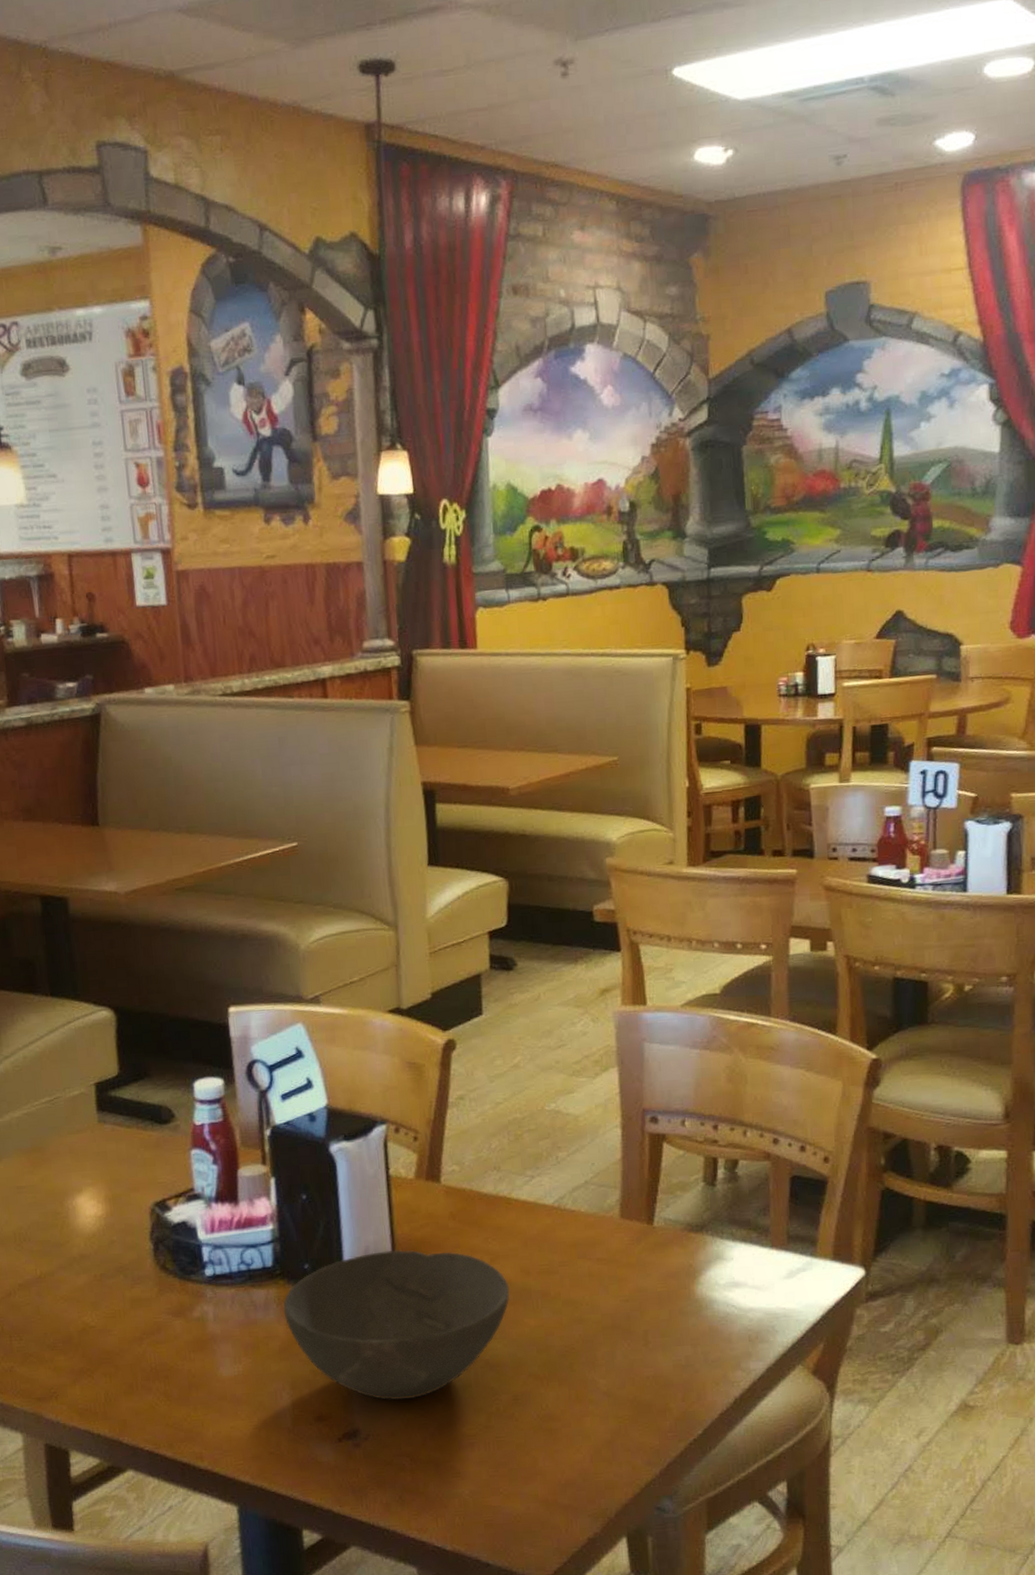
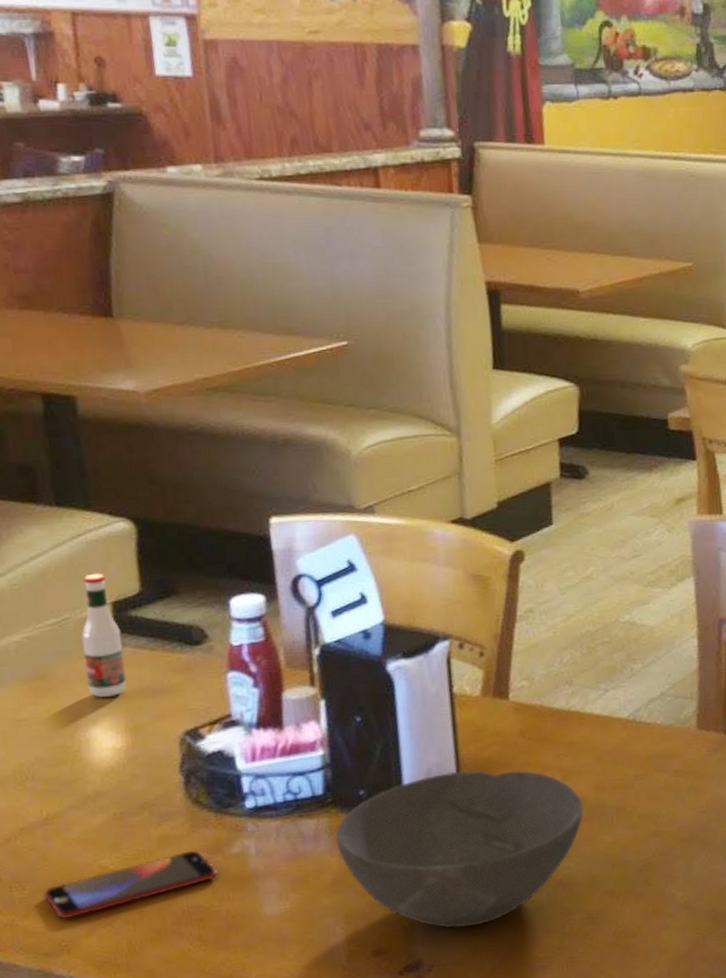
smartphone: none [37,1312,181,1368] -> present [43,850,218,919]
tabasco sauce: none [69,1056,107,1169] -> present [81,573,127,698]

